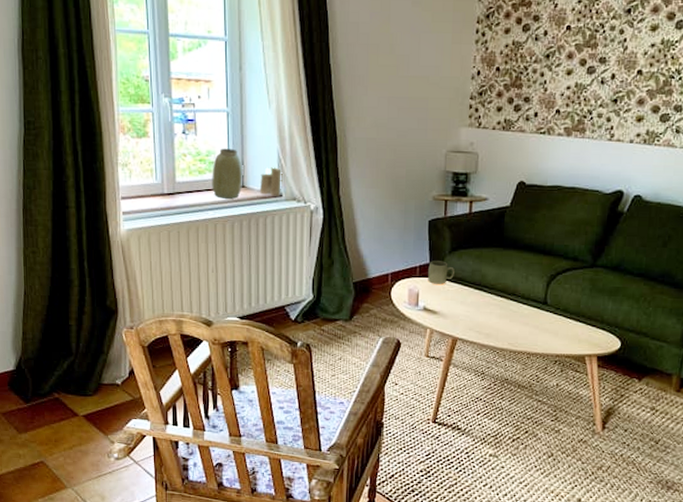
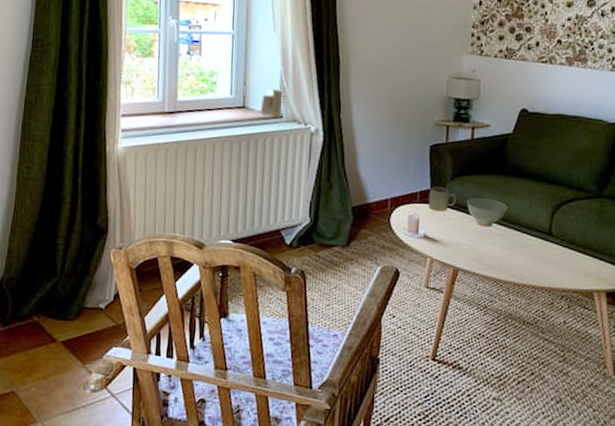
vase: present [212,148,242,199] -> none [213,69,245,119]
bowl: none [464,270,505,298] -> present [466,198,508,227]

